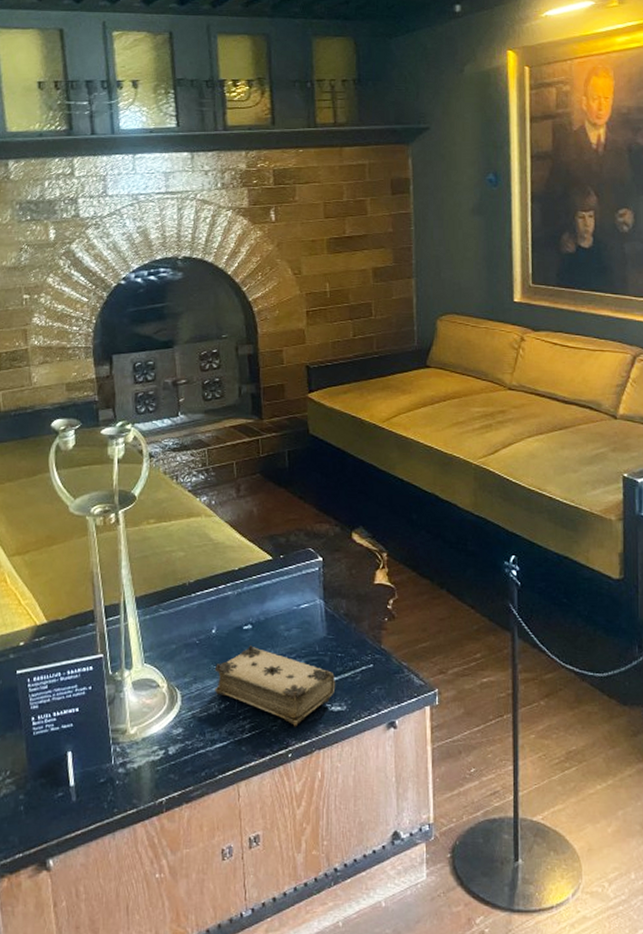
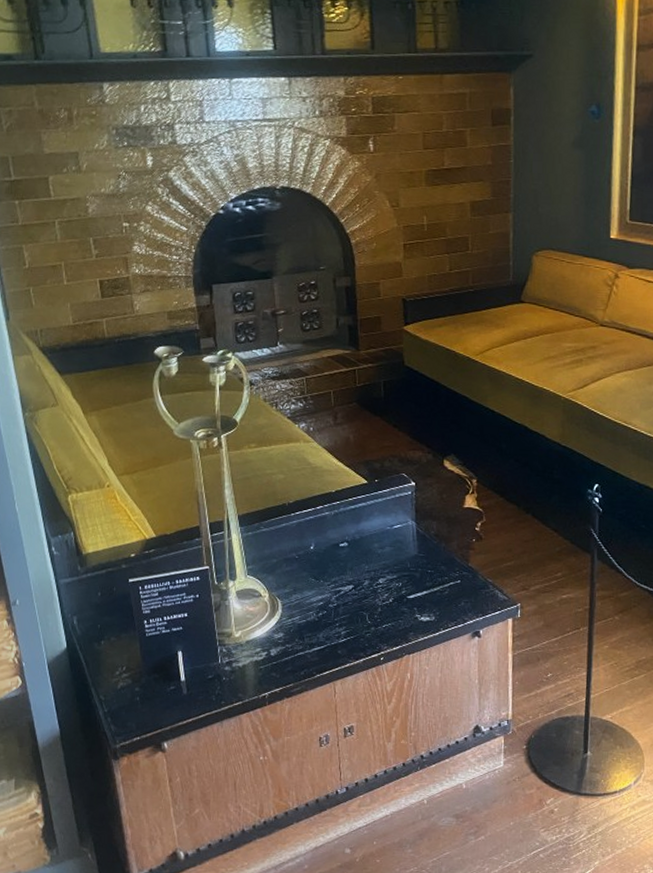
book: present [214,645,336,727] -> none [312,561,425,634]

